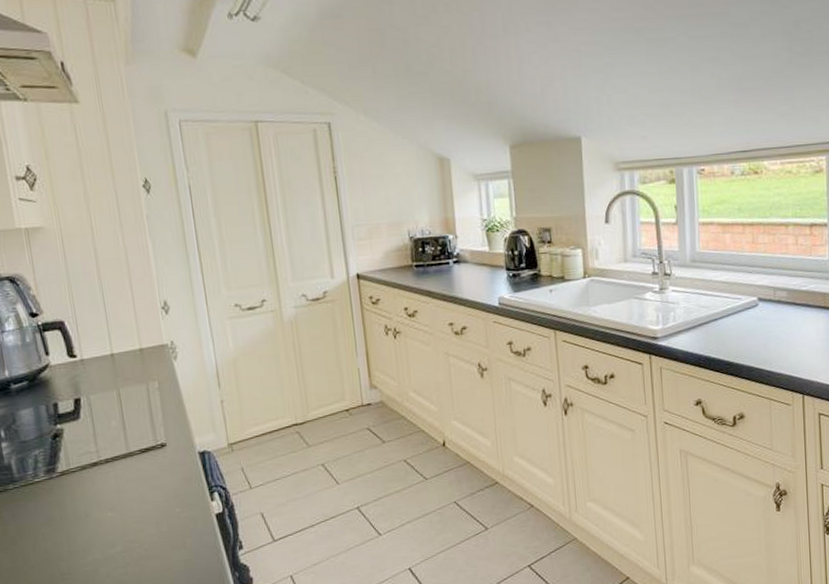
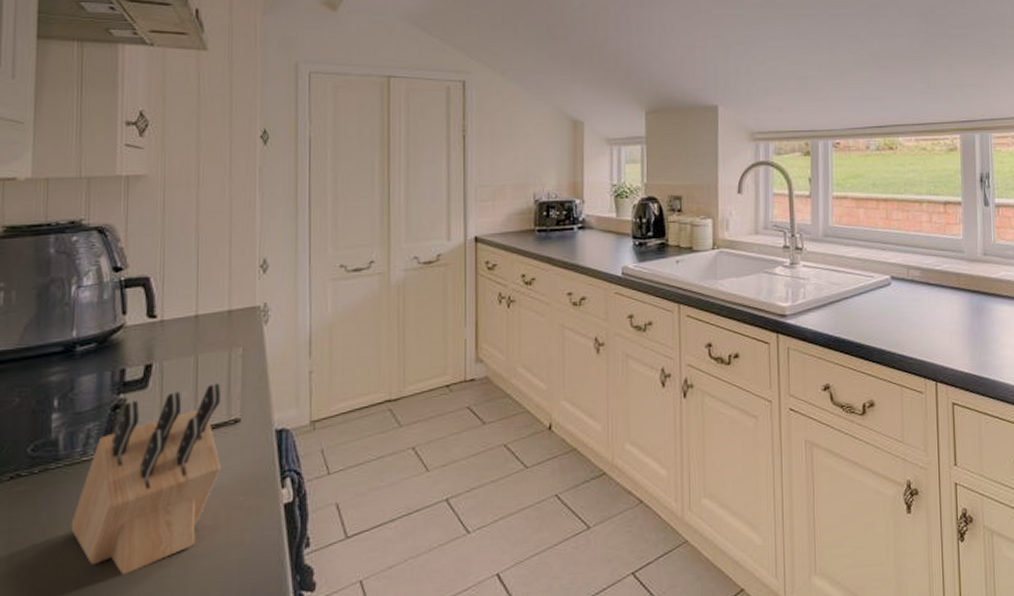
knife block: none [35,413,157,575] -> present [71,383,222,576]

